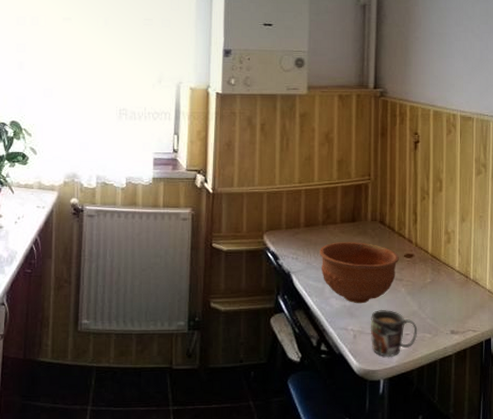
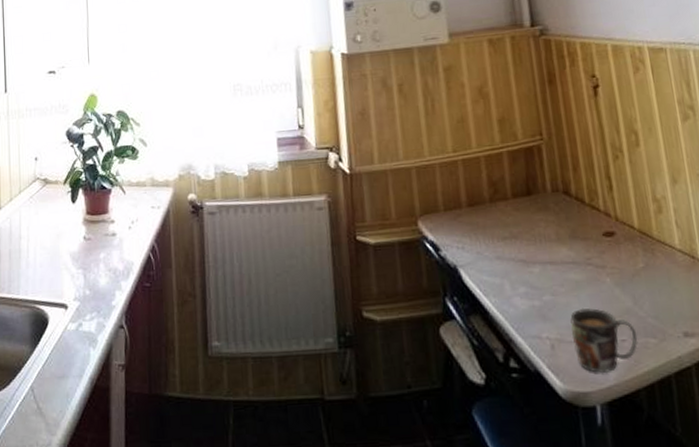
bowl: present [320,242,400,304] -> none [490,221,598,303]

